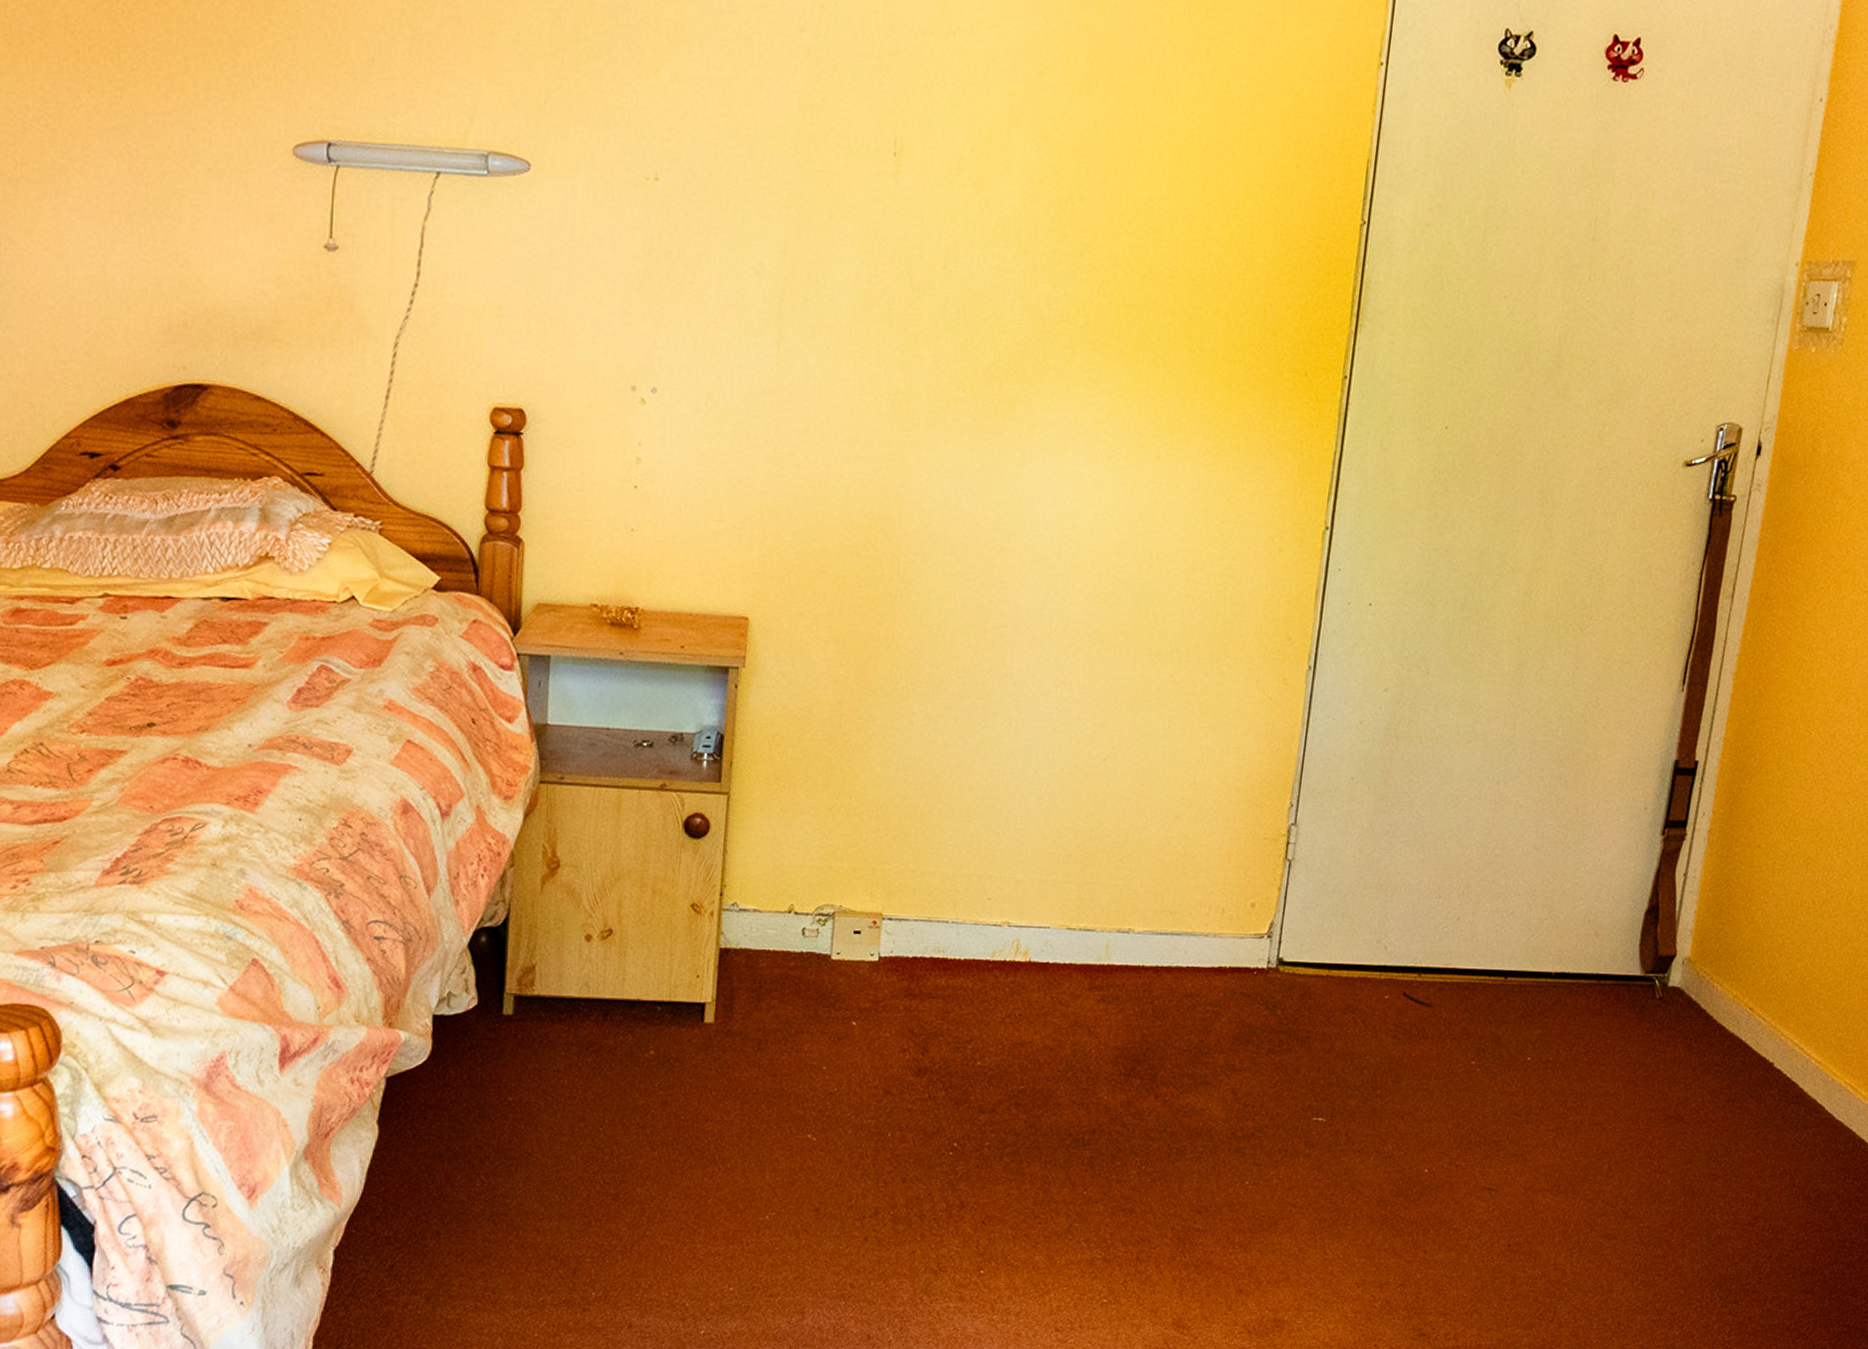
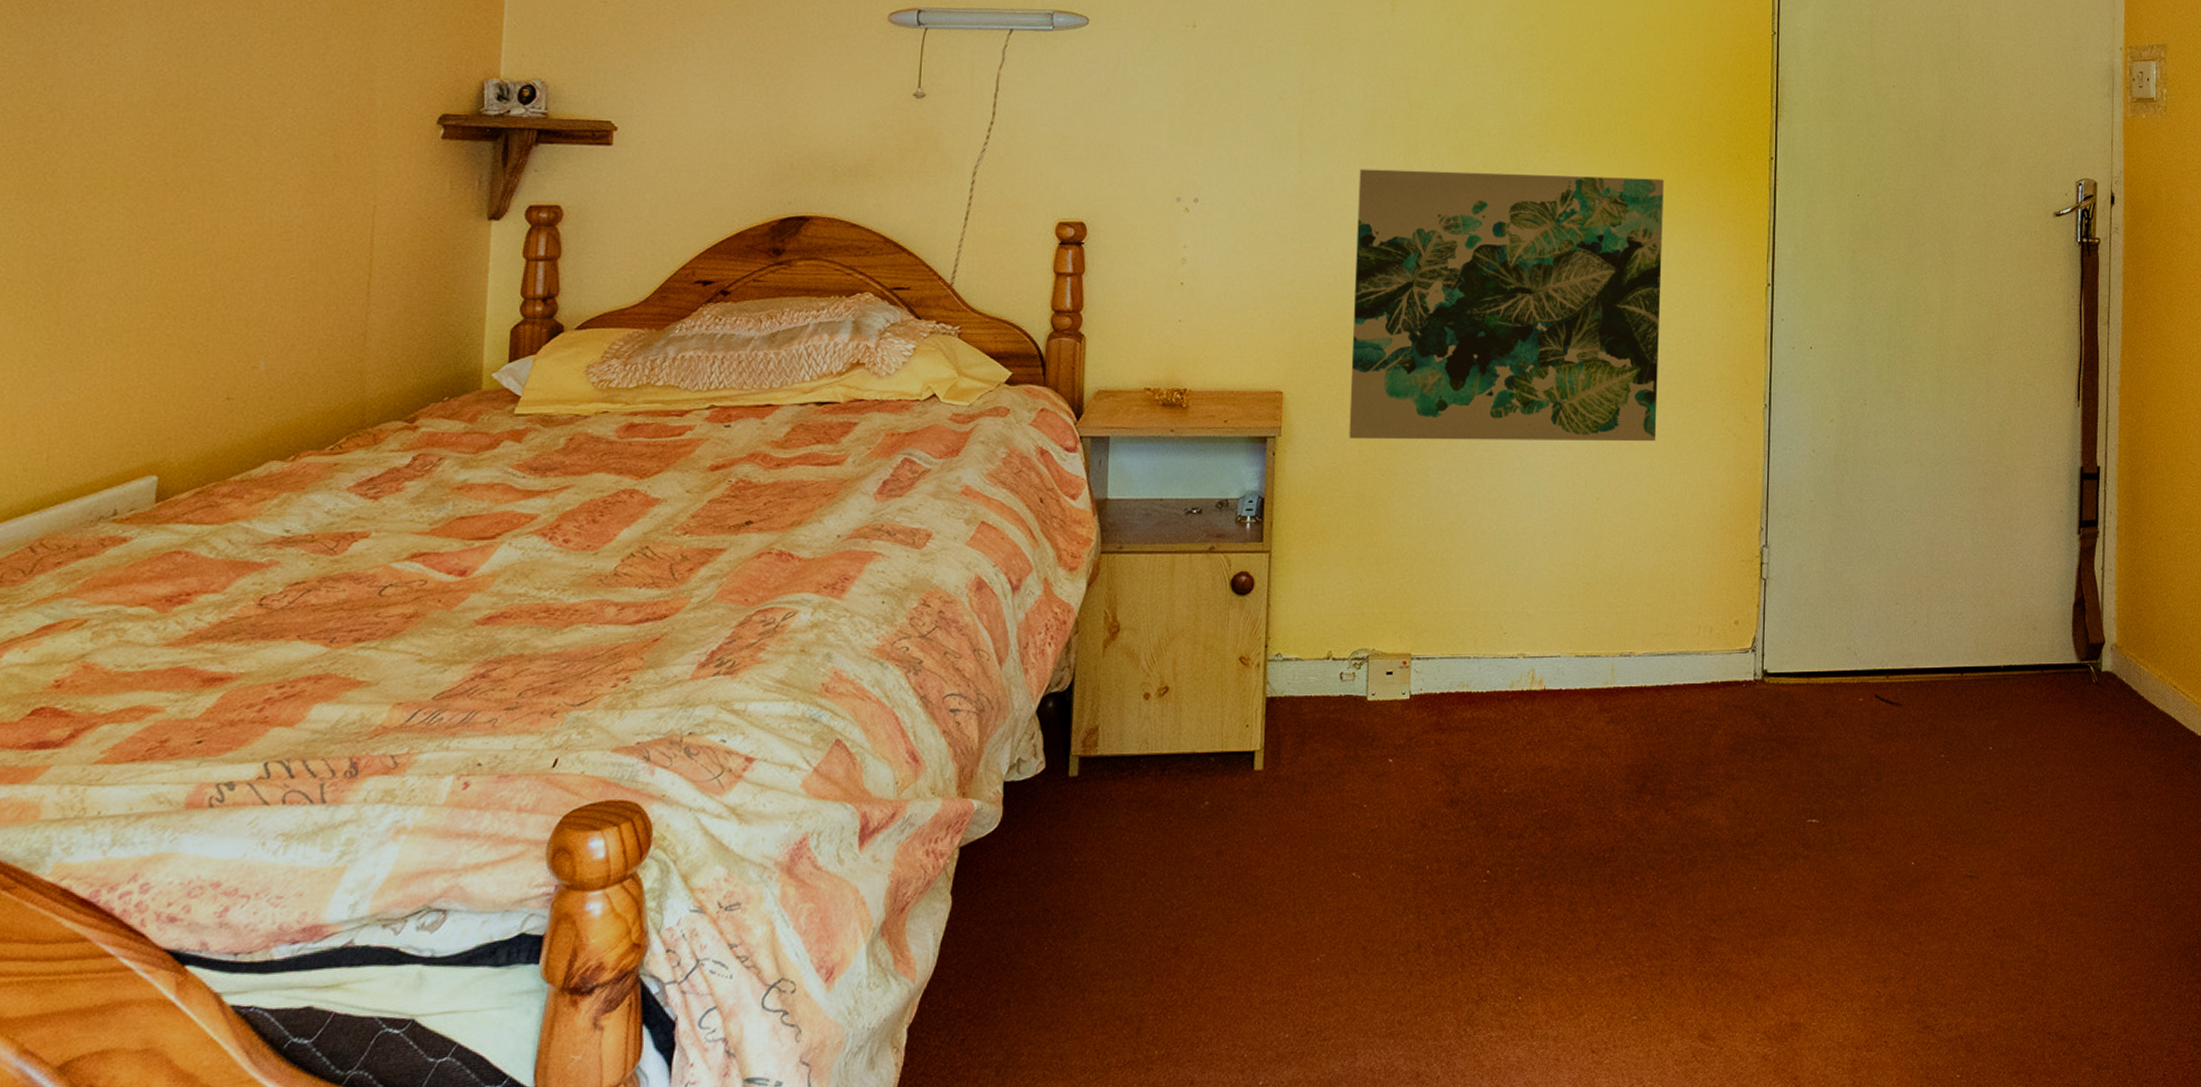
wall art: none [822,363,1212,700] -> present [1349,169,1664,442]

